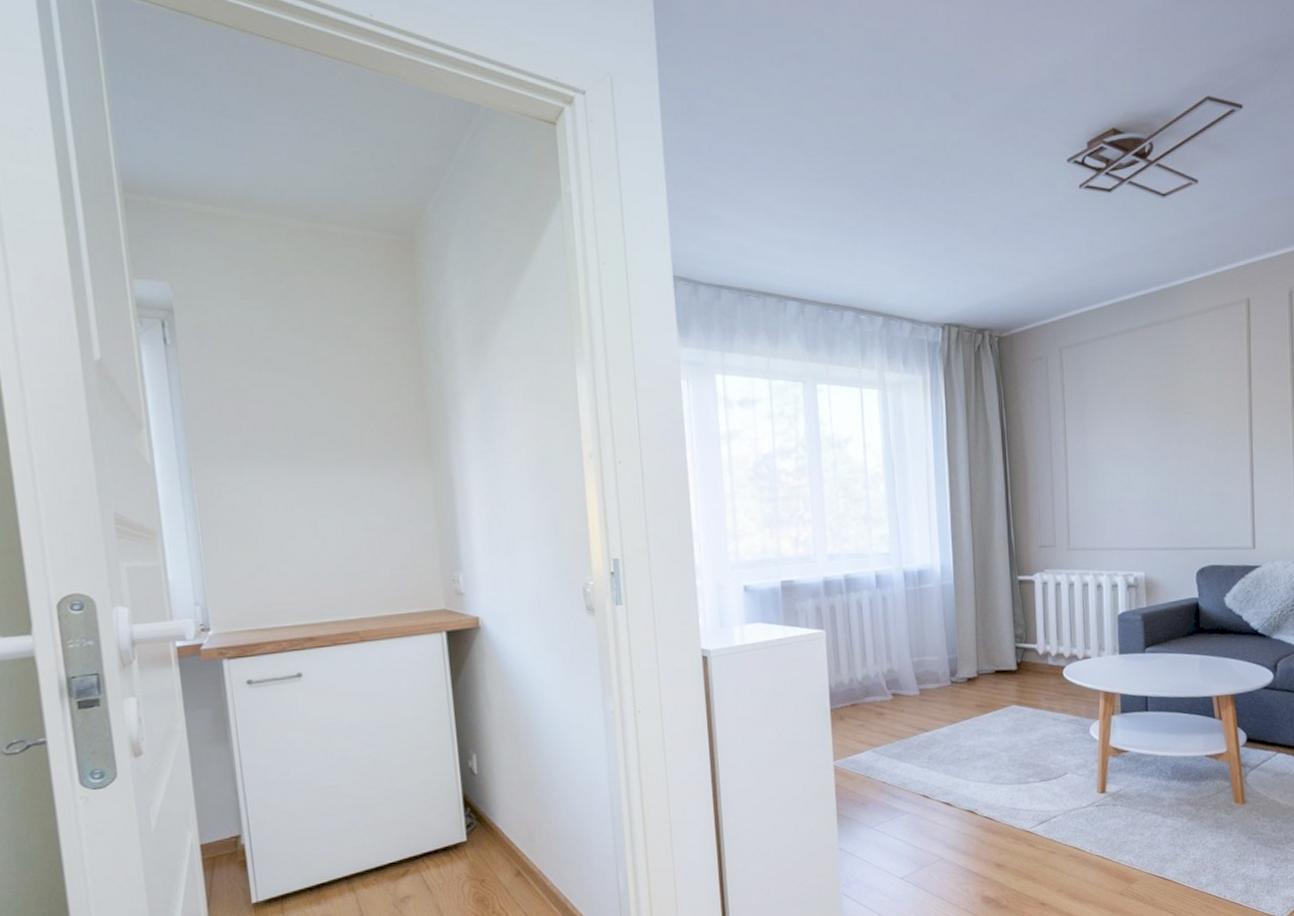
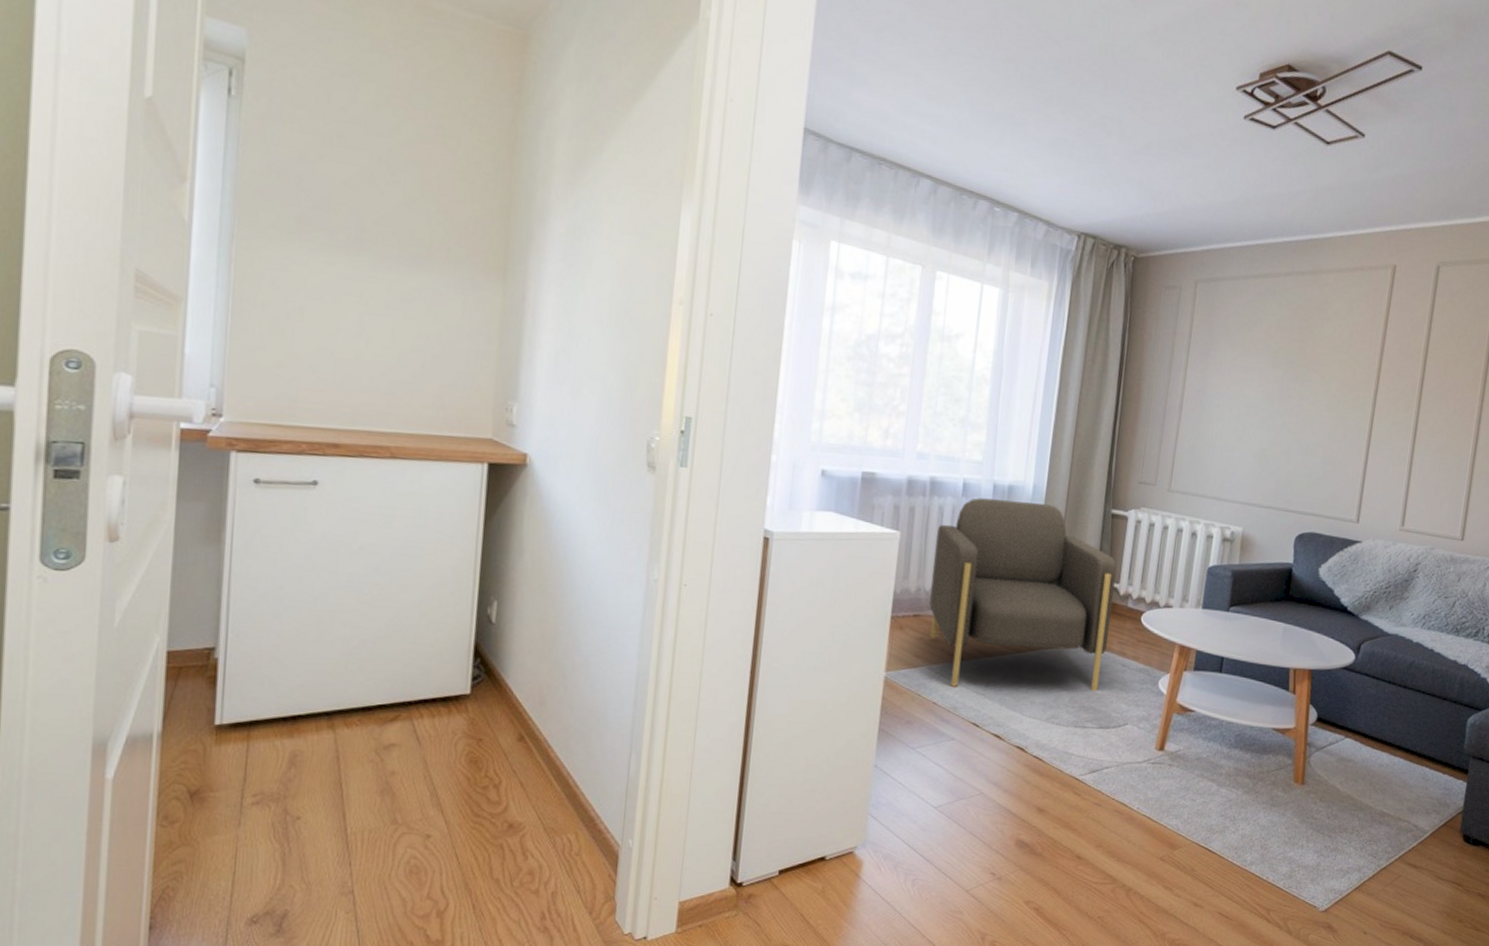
armchair: none [859,582,1036,765] -> present [929,497,1117,691]

